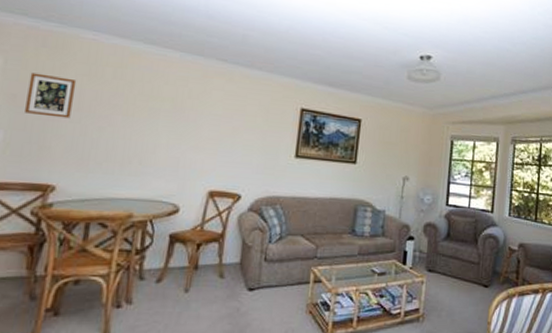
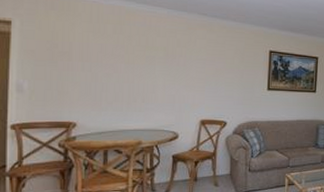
picture frame: present [25,72,77,119] -> none [44,31,84,68]

